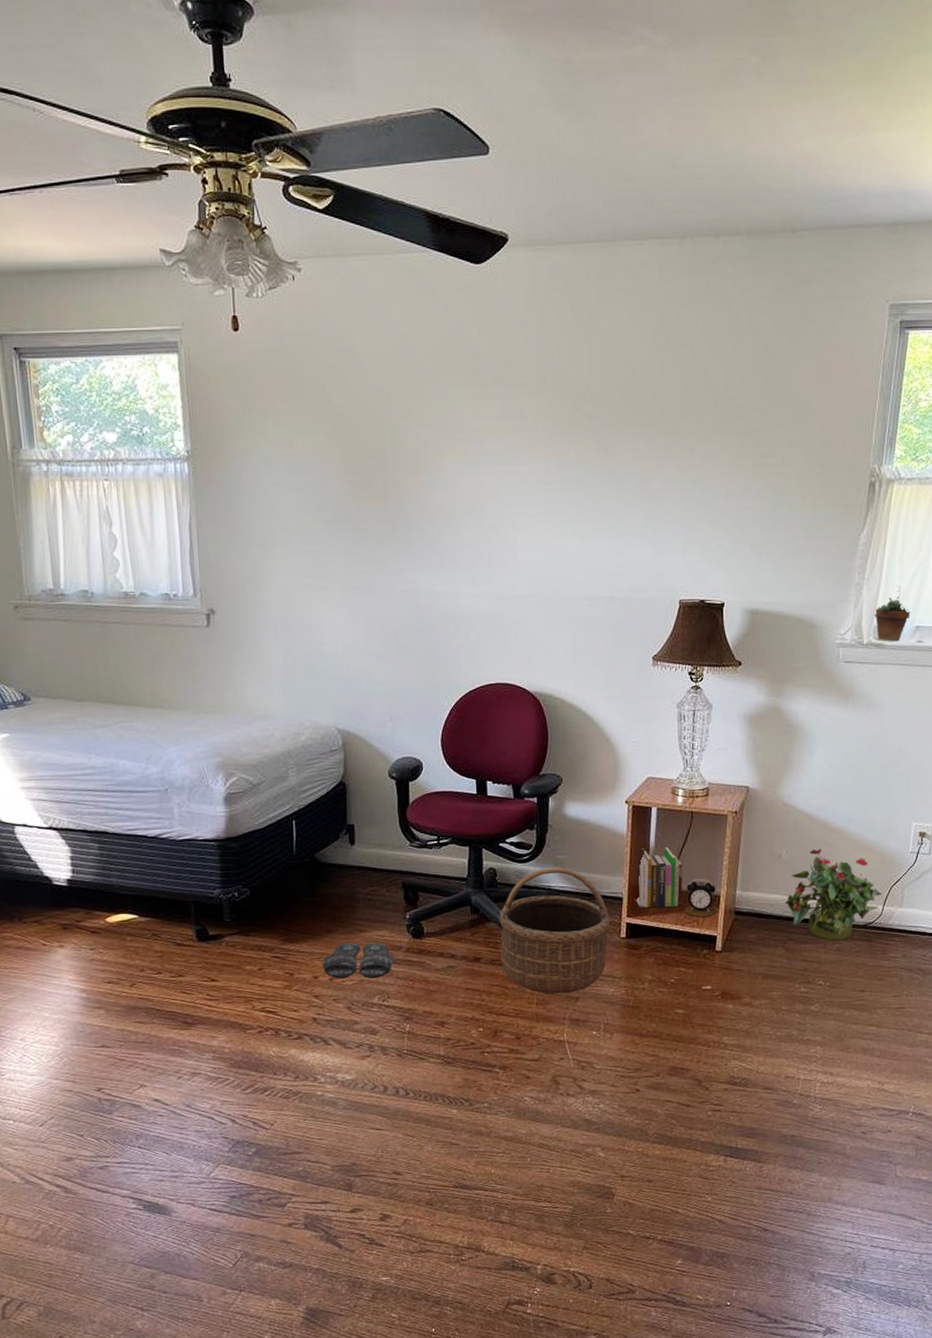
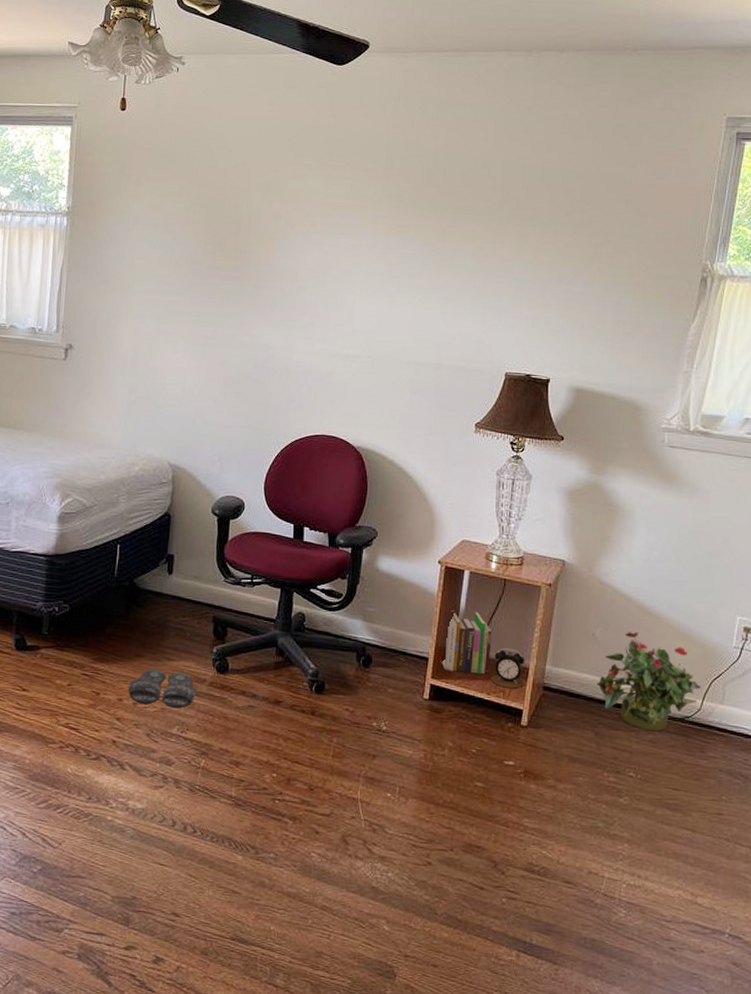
basket: present [499,867,610,994] -> none [301,618,414,750]
succulent plant: present [874,584,910,642] -> none [702,376,740,432]

